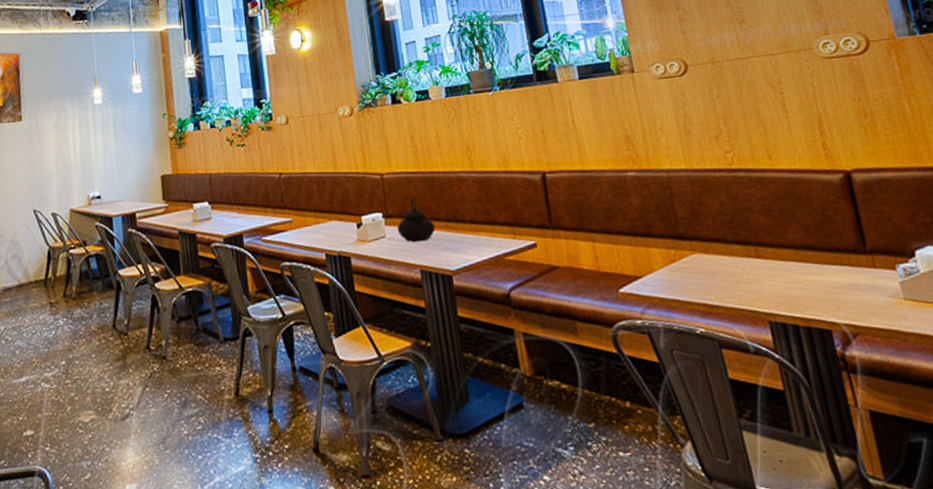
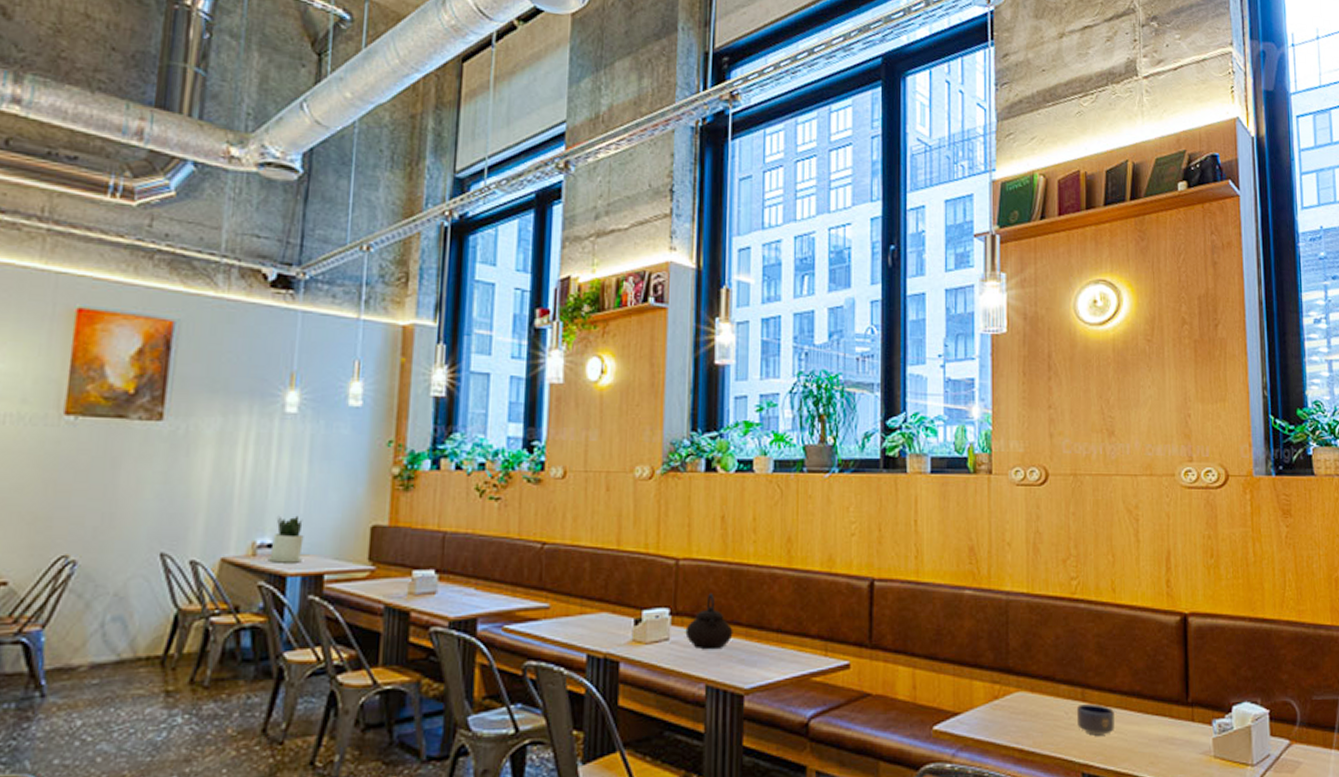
planter: none [98,174,120,209] -> present [267,515,304,563]
mug: none [752,259,794,288] -> present [1076,704,1114,736]

